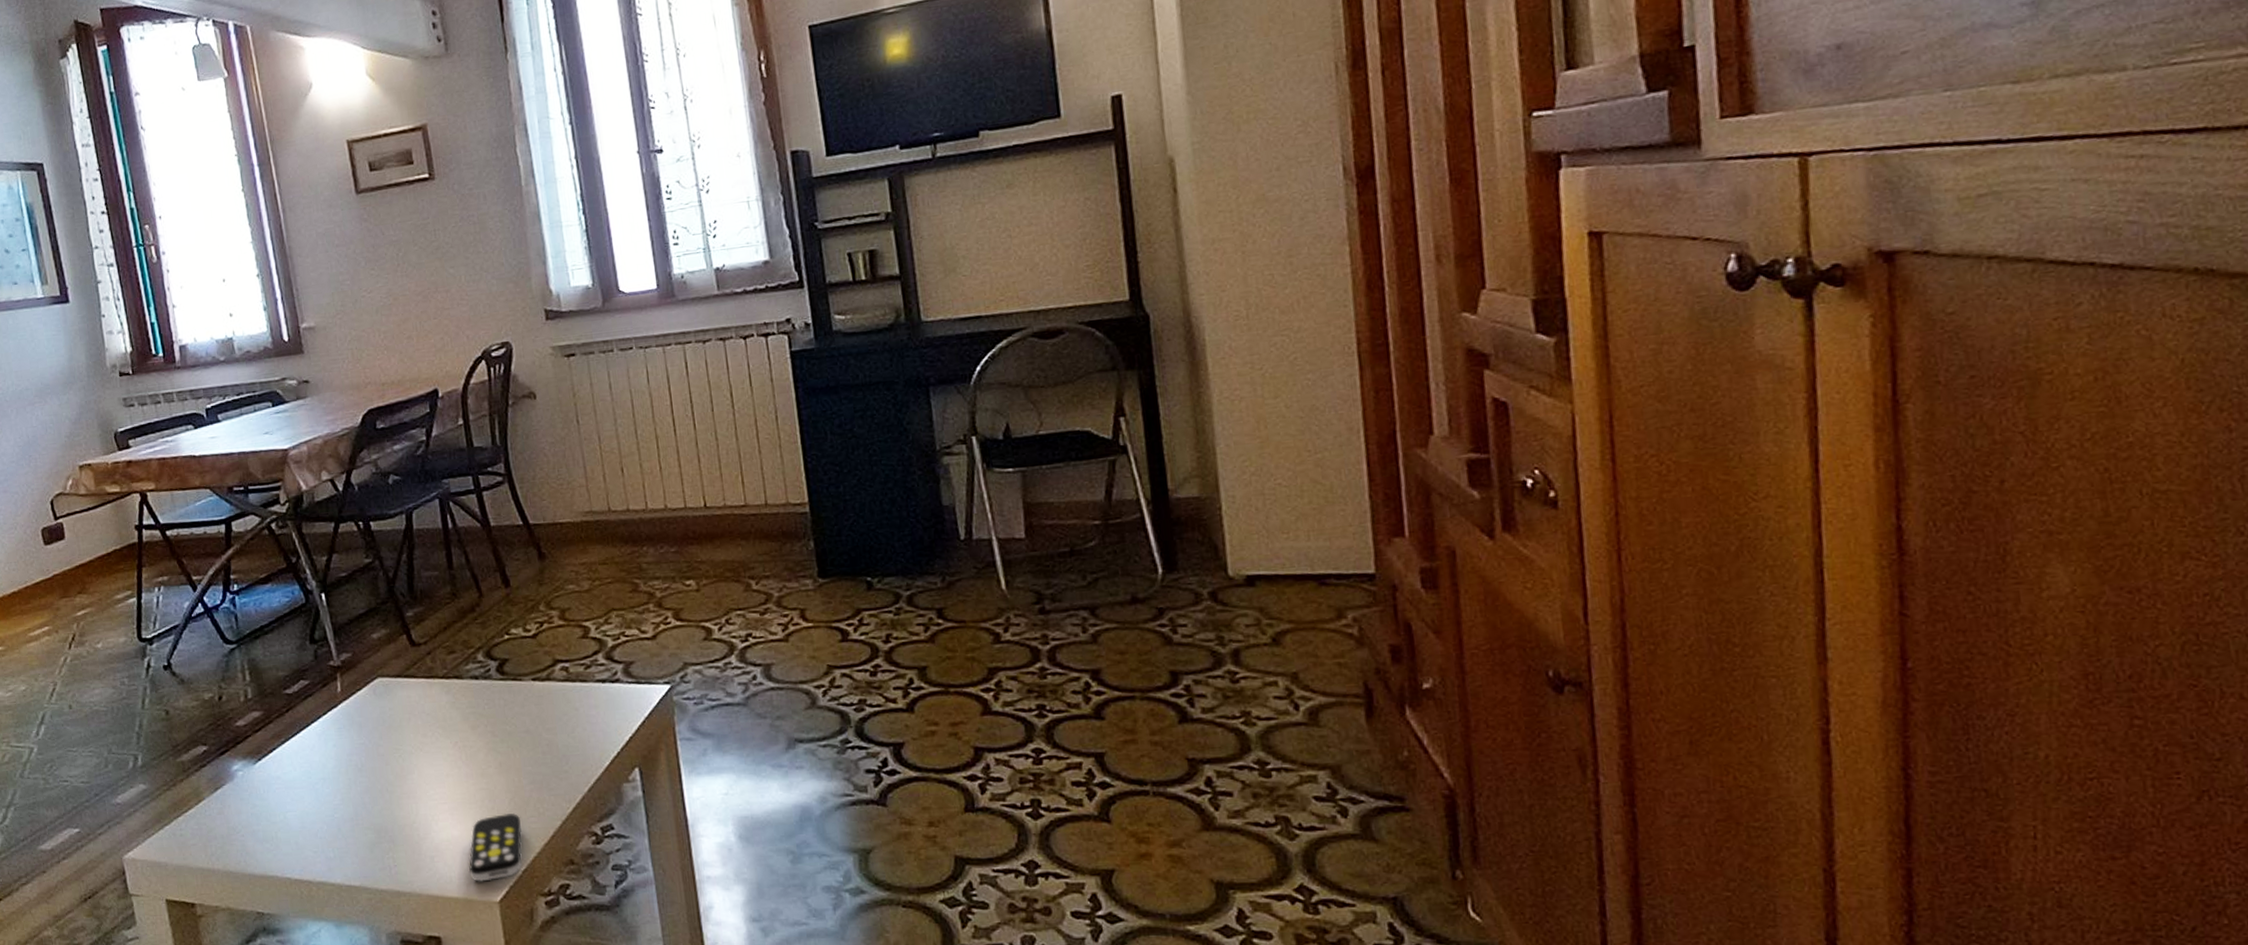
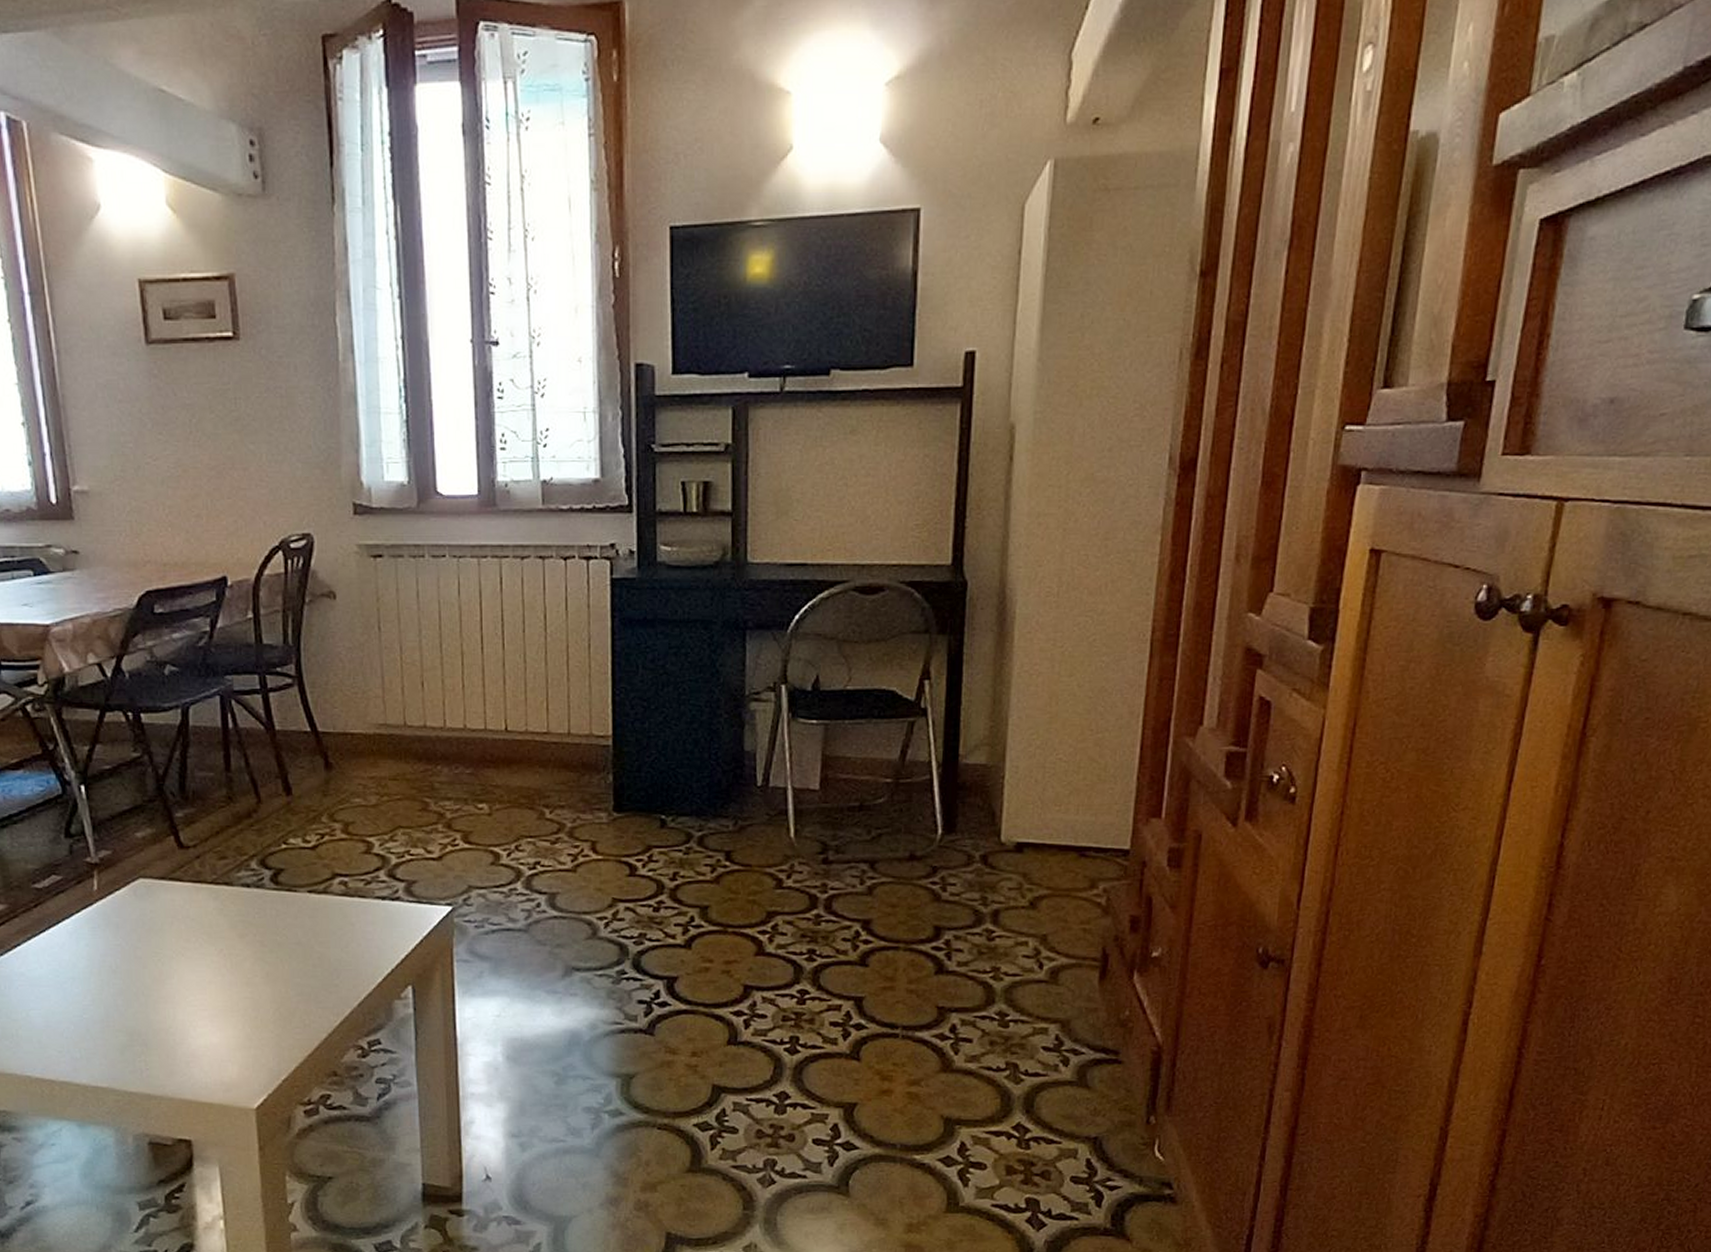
remote control: present [468,813,523,882] -> none [225,1024,286,1089]

